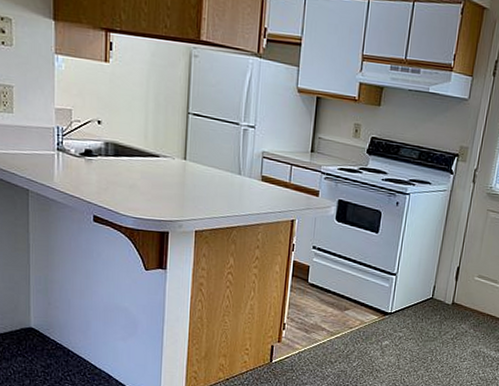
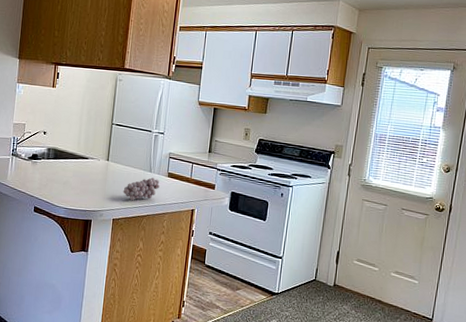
fruit: none [206,181,253,208] -> present [123,177,160,200]

